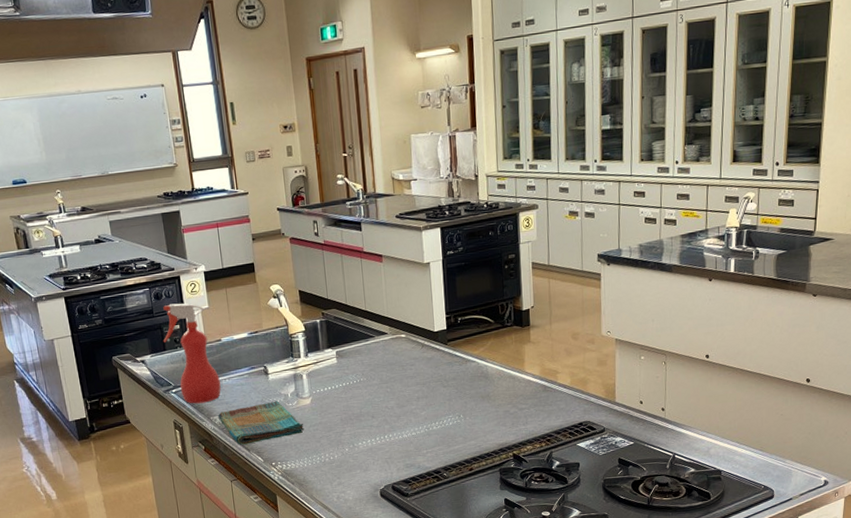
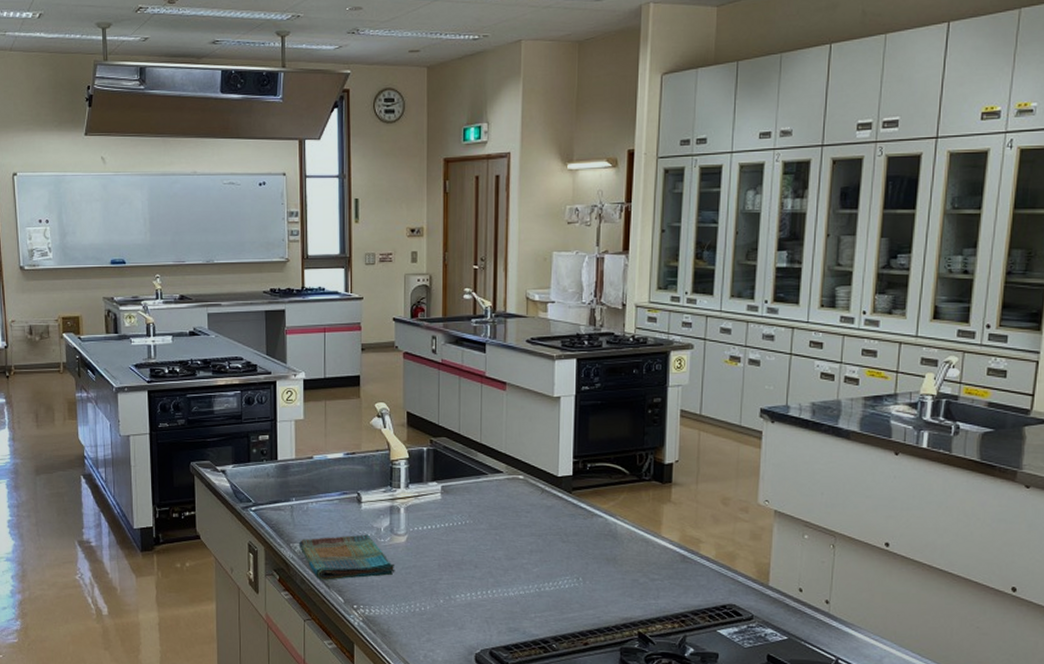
spray bottle: present [163,303,221,404] -> none [248,411,306,527]

